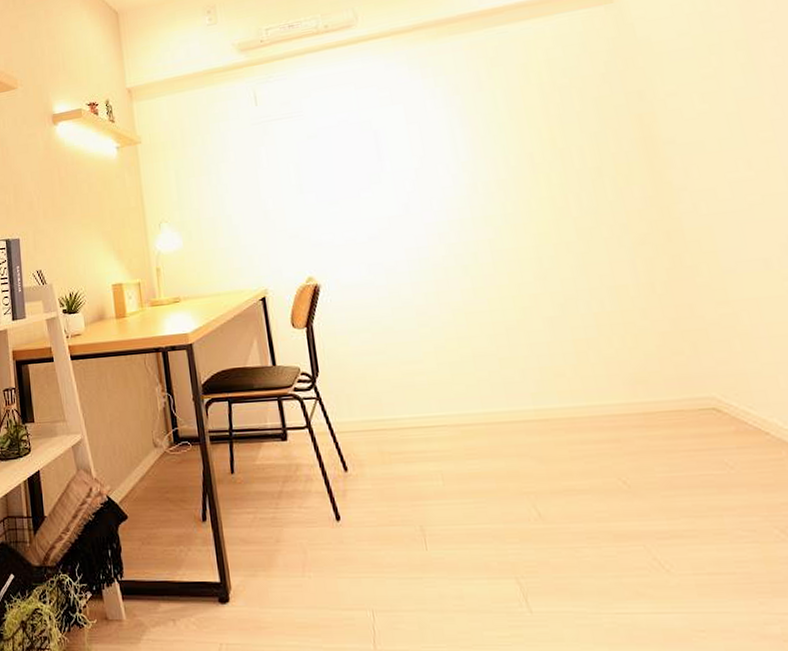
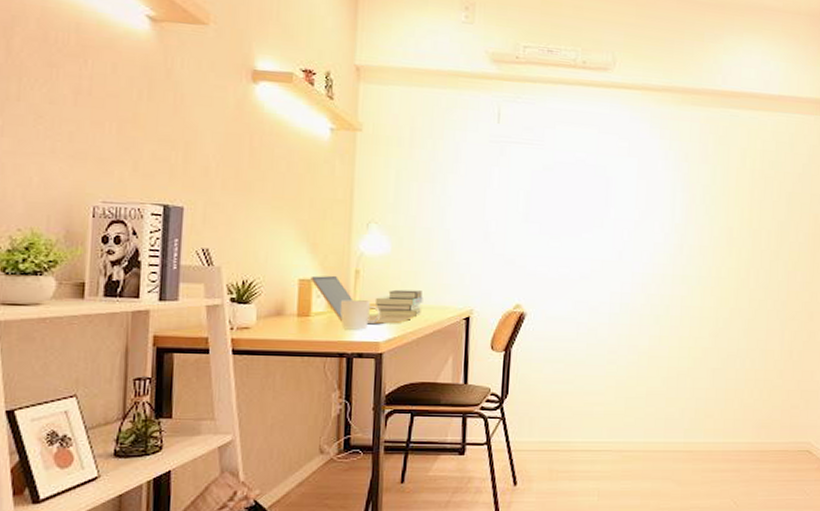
laptop: none [121,276,214,319] -> present [310,275,414,324]
mug: none [149,295,184,325] -> present [340,300,380,330]
books: none [177,278,220,309] -> present [374,289,423,317]

